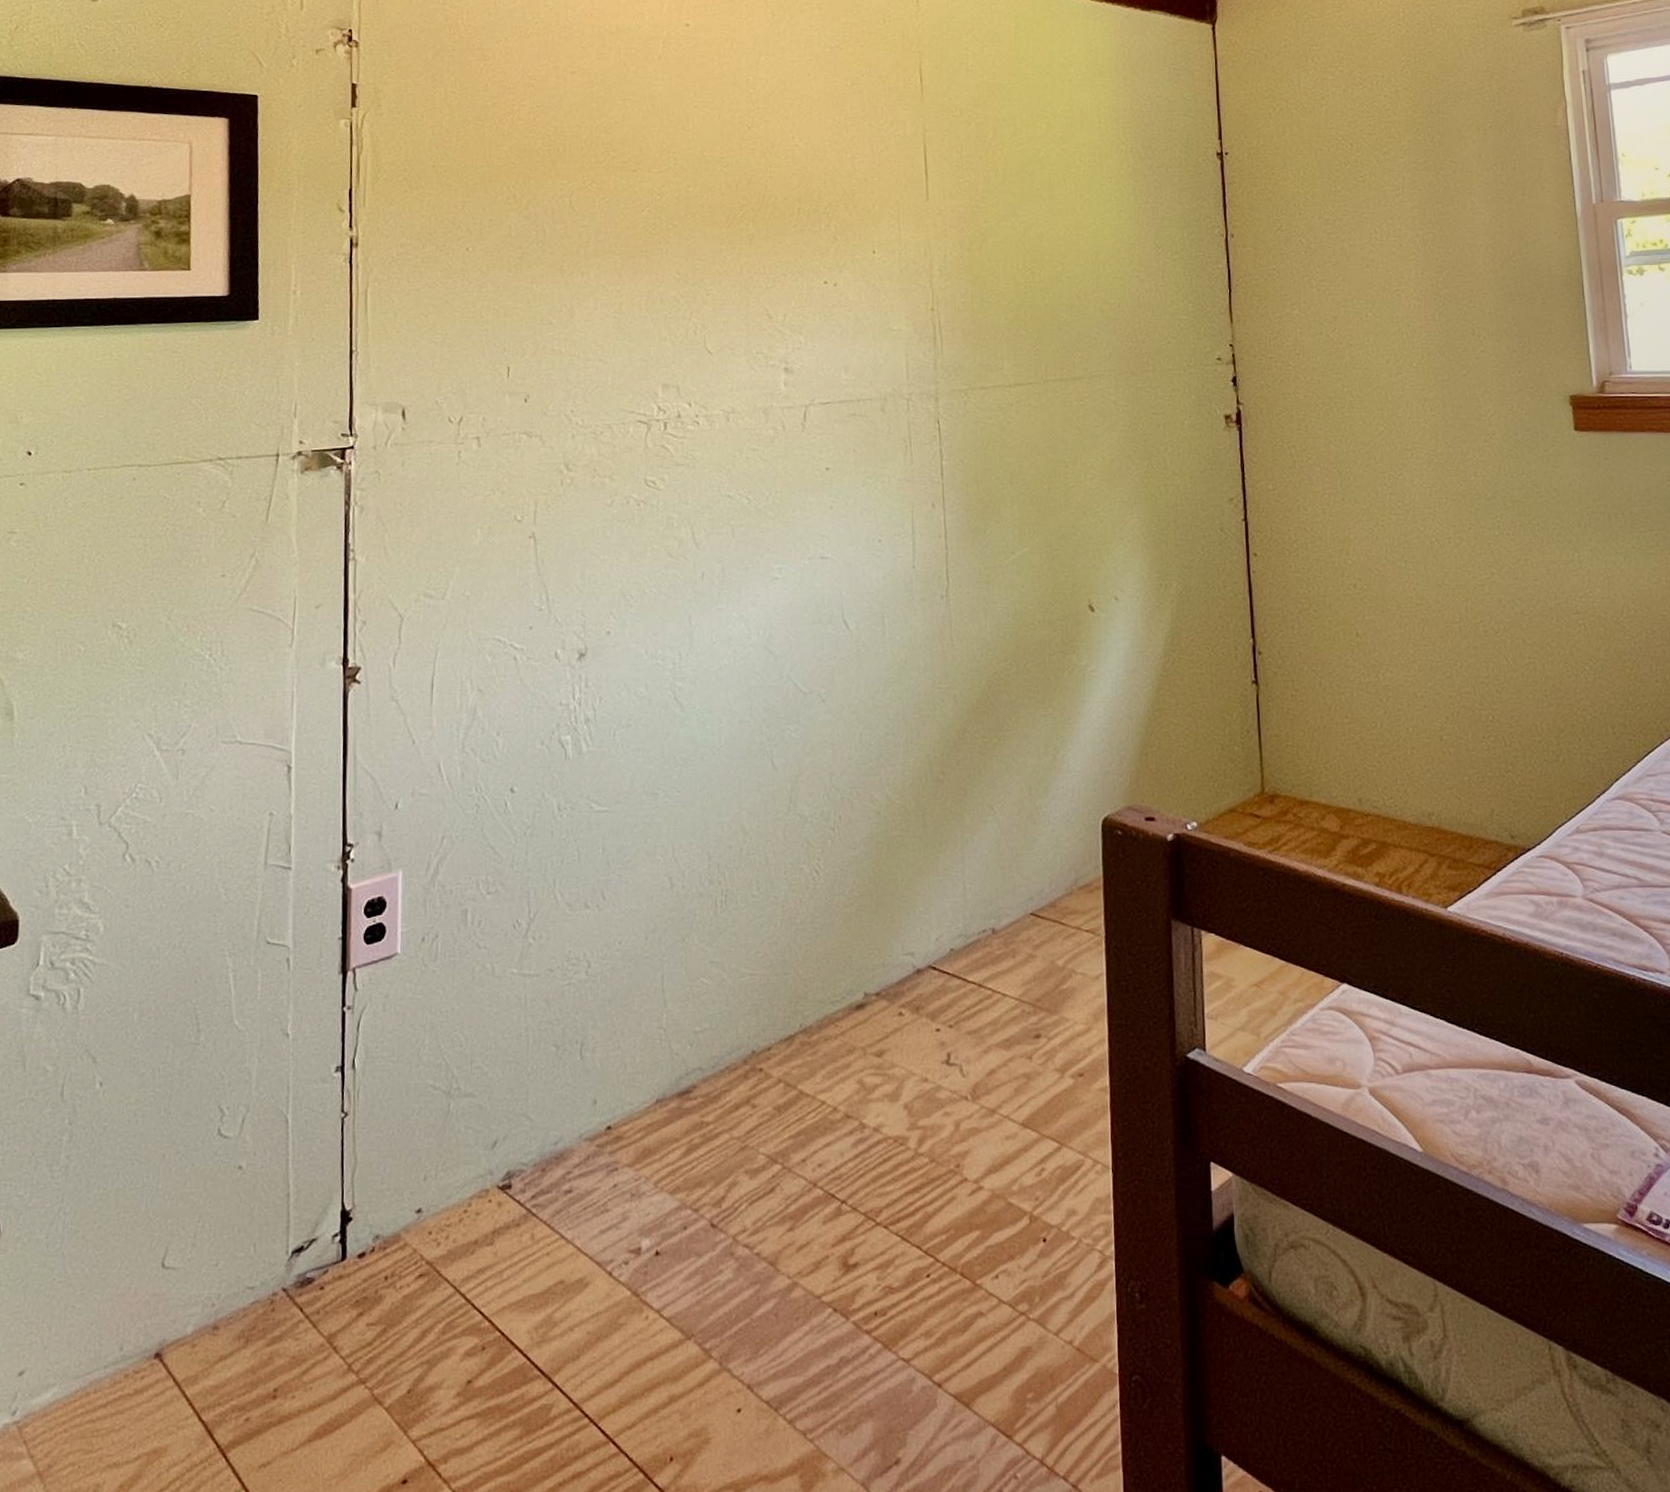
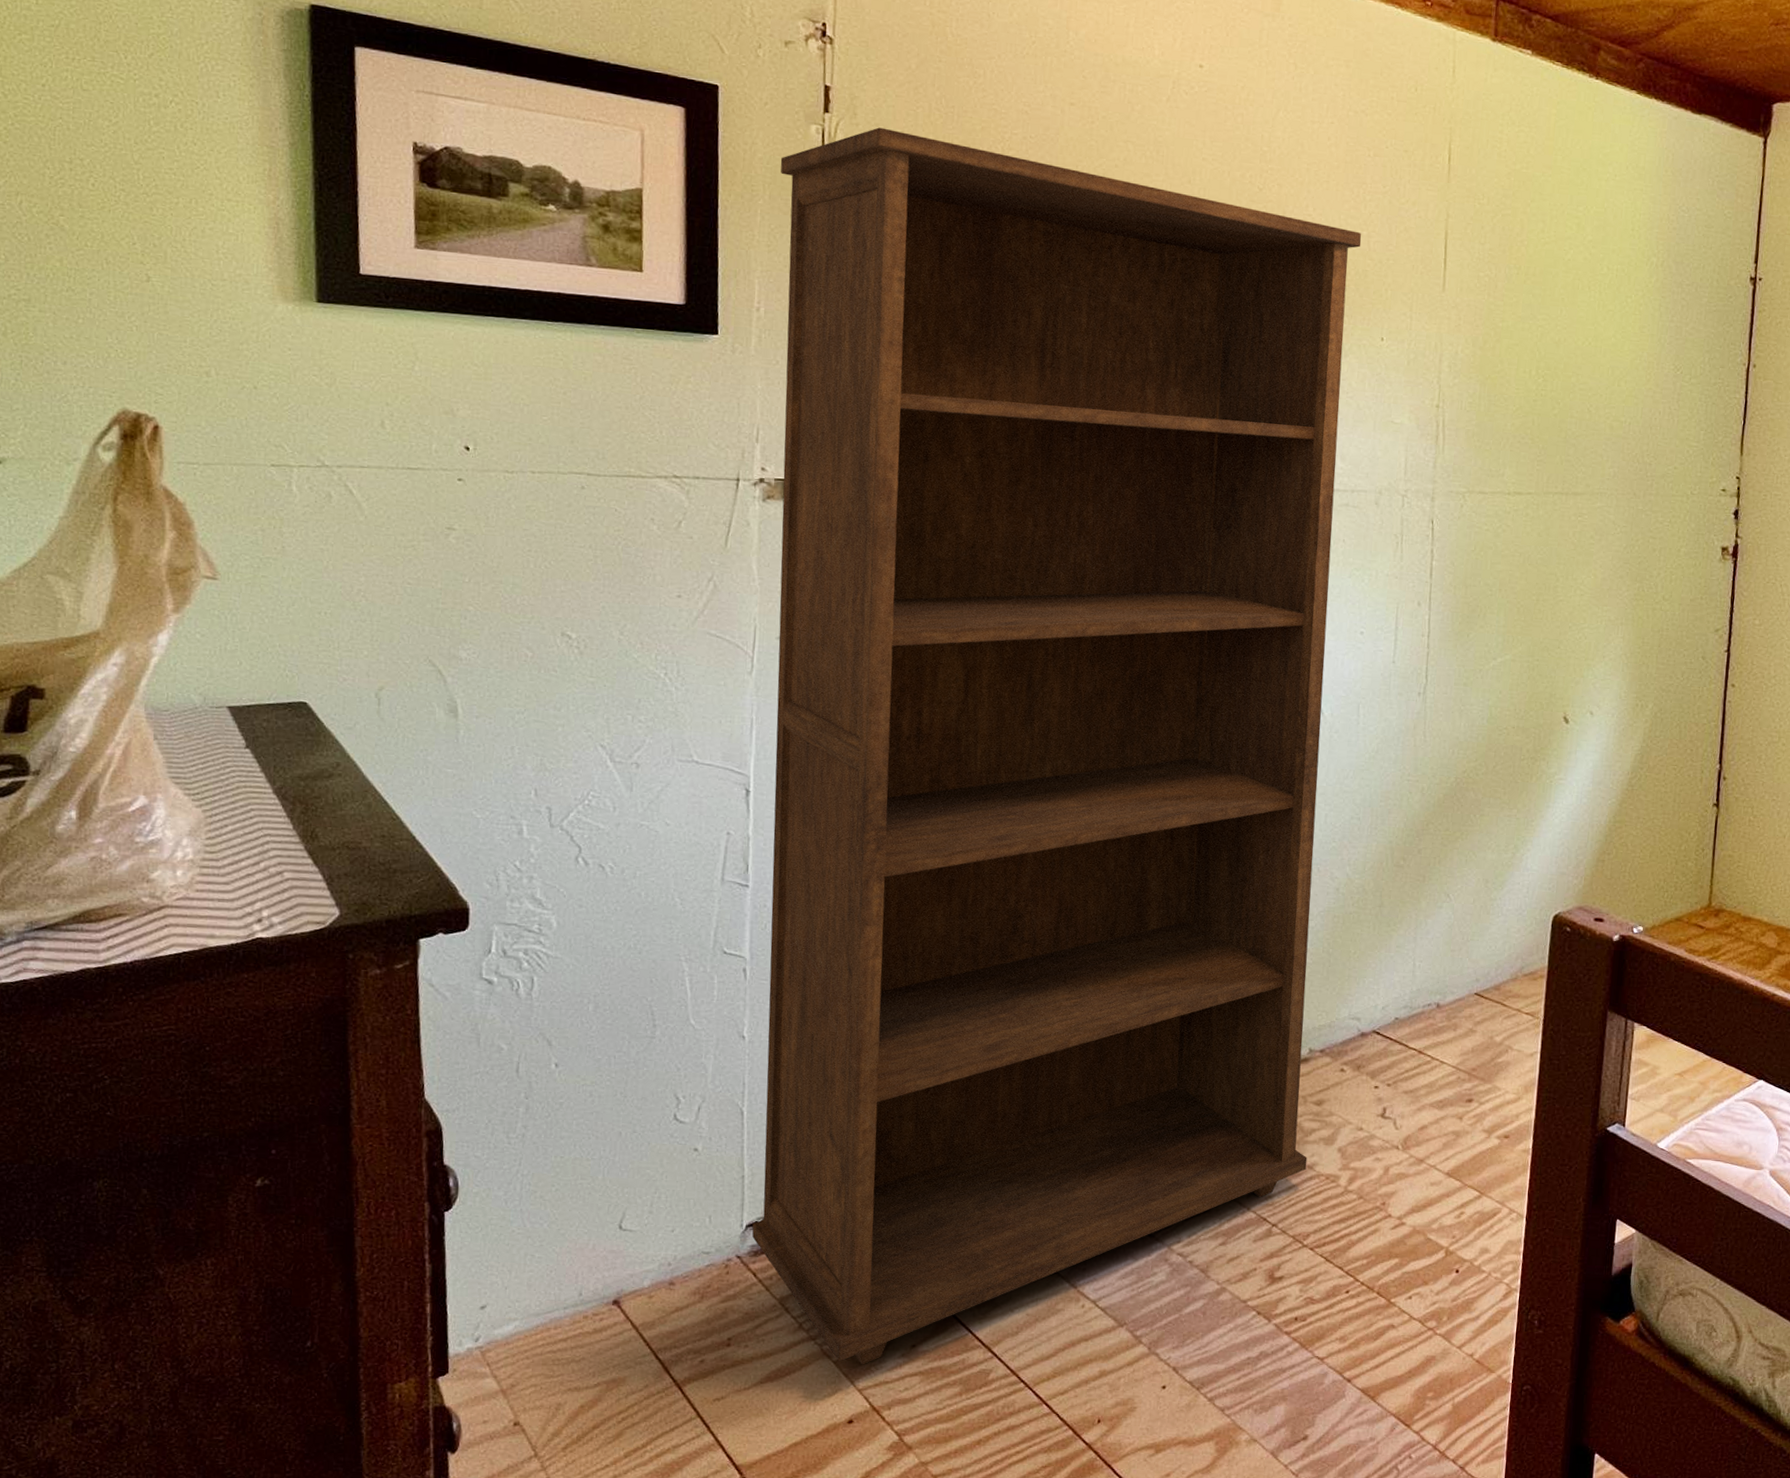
bookcase: none [298,114,873,1410] -> present [752,127,1362,1365]

